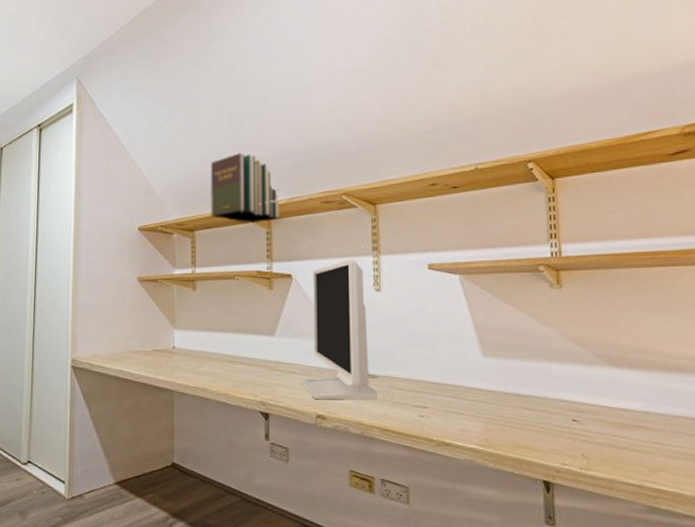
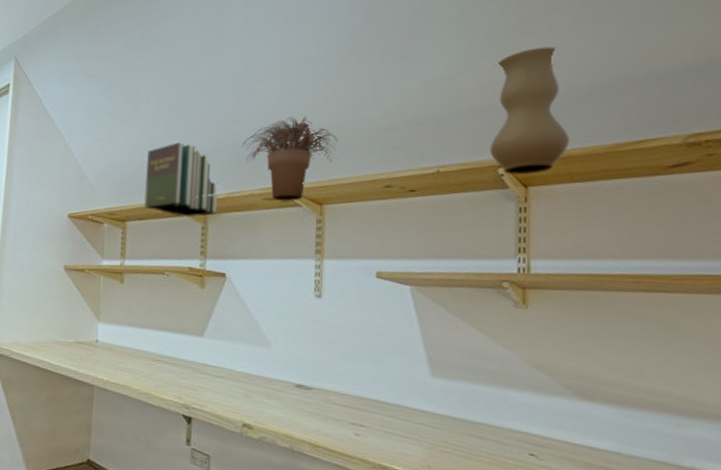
potted plant: none [298,123,386,203] -> present [241,116,338,201]
monitor: present [300,259,377,401] -> none [227,261,310,414]
vase: none [519,52,587,168] -> present [490,47,569,175]

